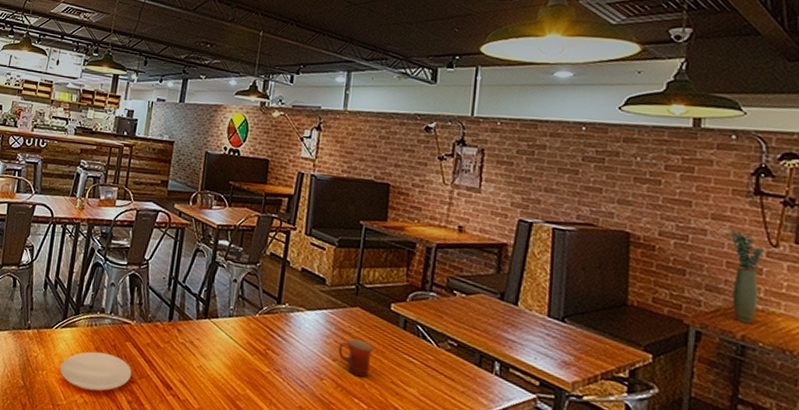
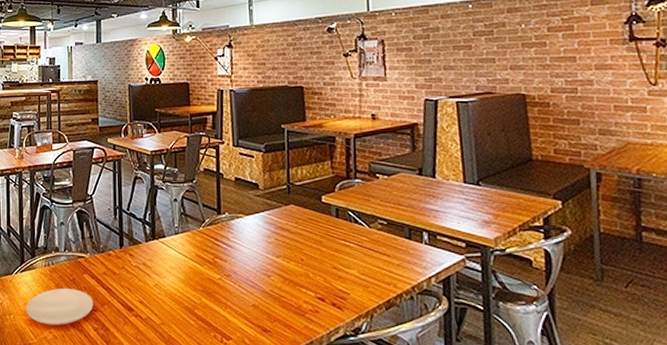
mug: present [338,338,374,378] -> none [280,234,312,268]
vase: present [731,228,764,325] -> none [614,75,647,159]

